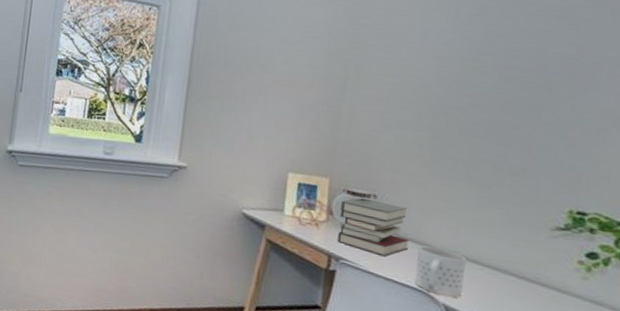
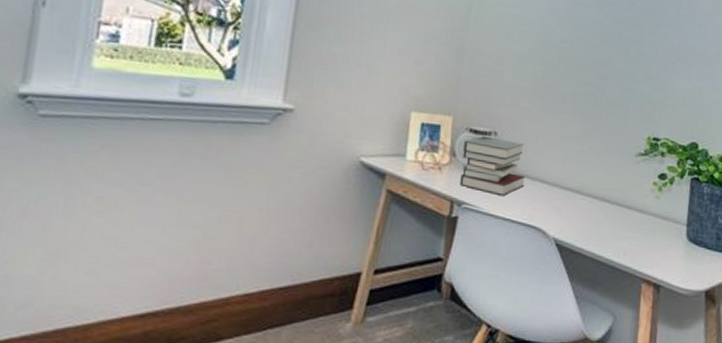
mug: present [414,245,466,298] -> none [529,181,572,231]

